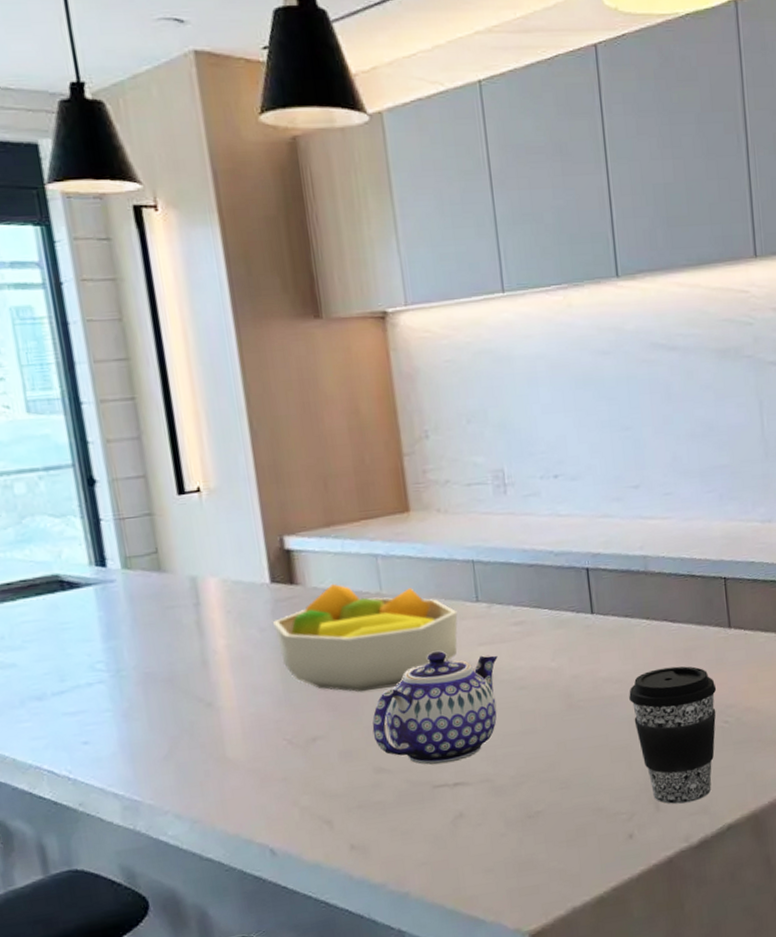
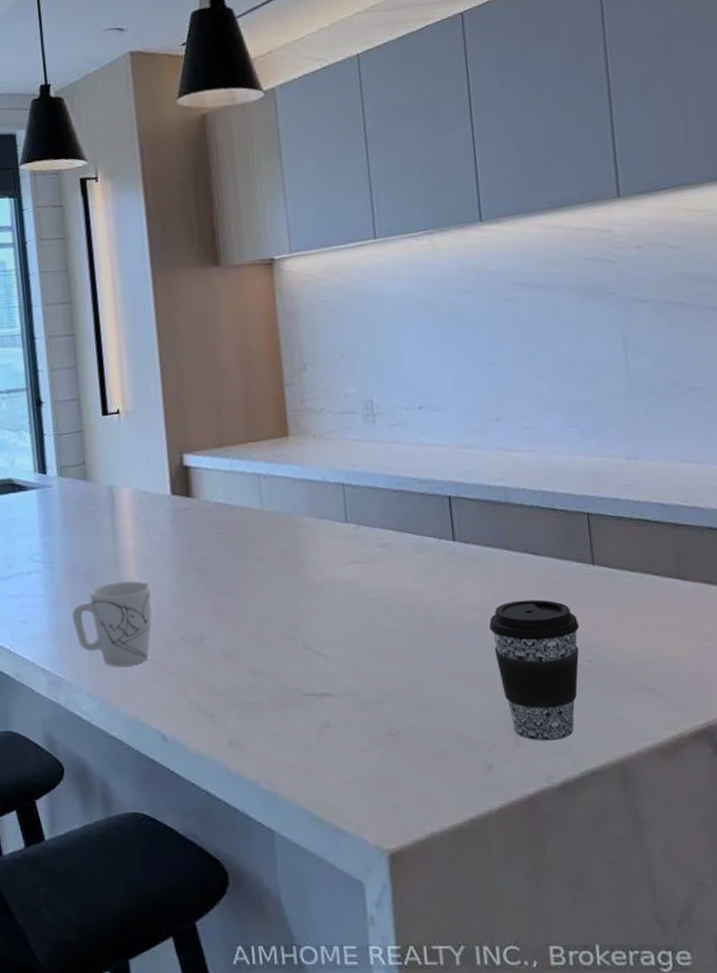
mug: none [150,683,252,781] -> present [72,581,152,667]
fruit bowl: present [272,583,458,692] -> none [171,498,329,599]
teapot: present [372,650,498,765] -> none [251,565,364,674]

